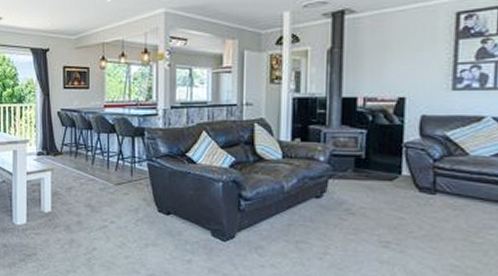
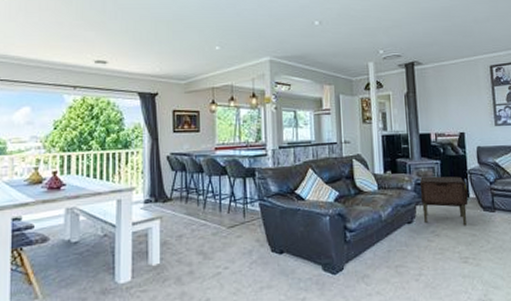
nightstand: none [335,147,402,207] -> present [419,176,469,226]

